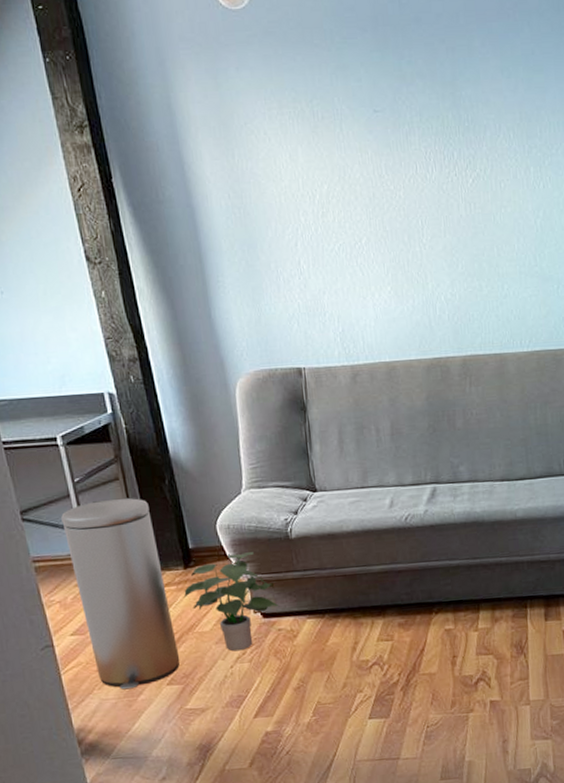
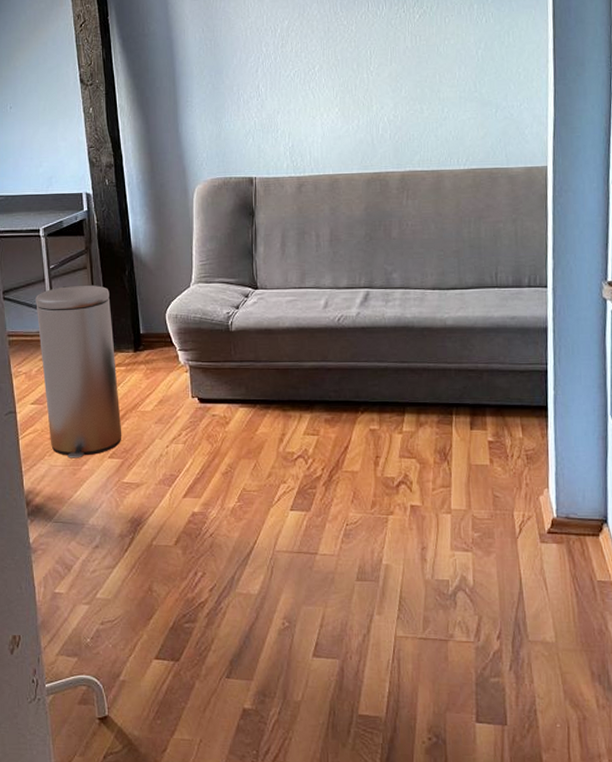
potted plant: present [183,552,278,652] -> none [131,341,214,432]

